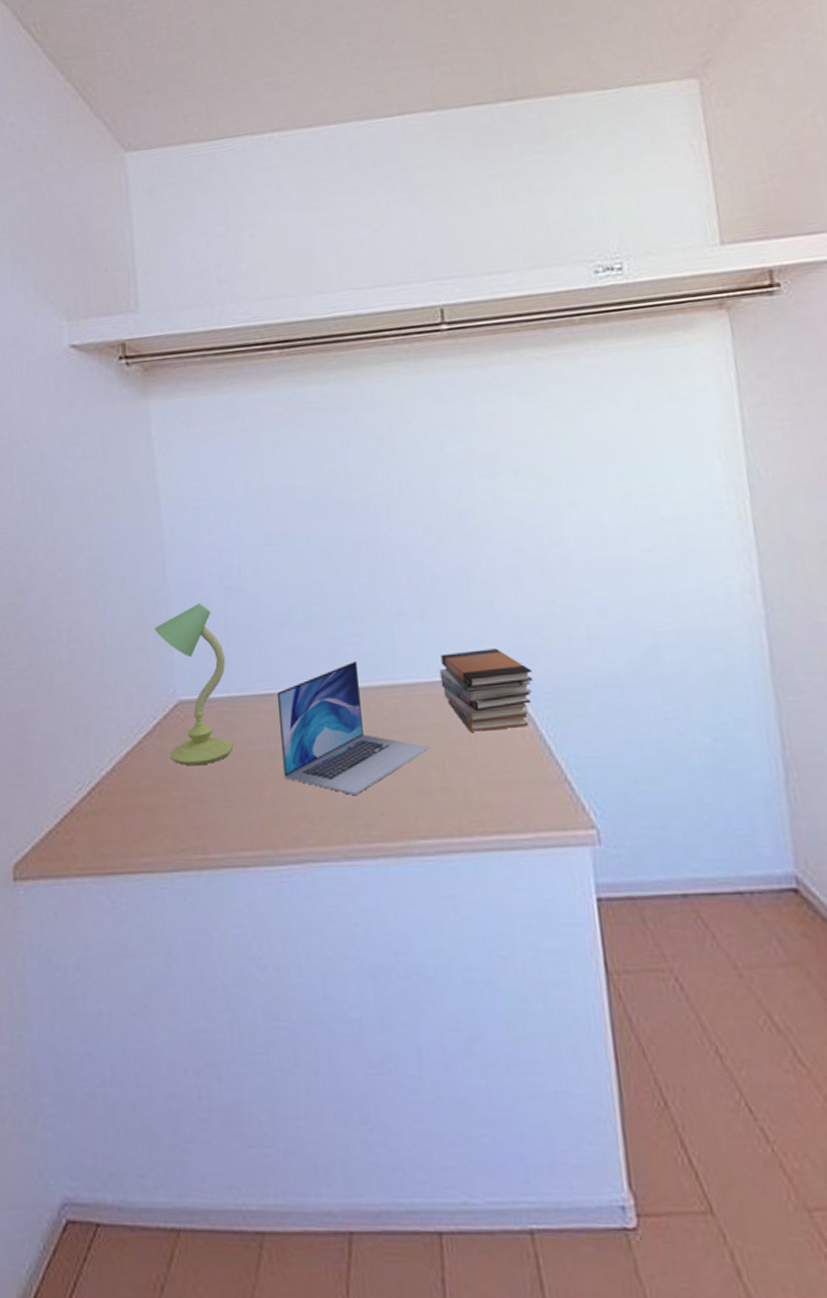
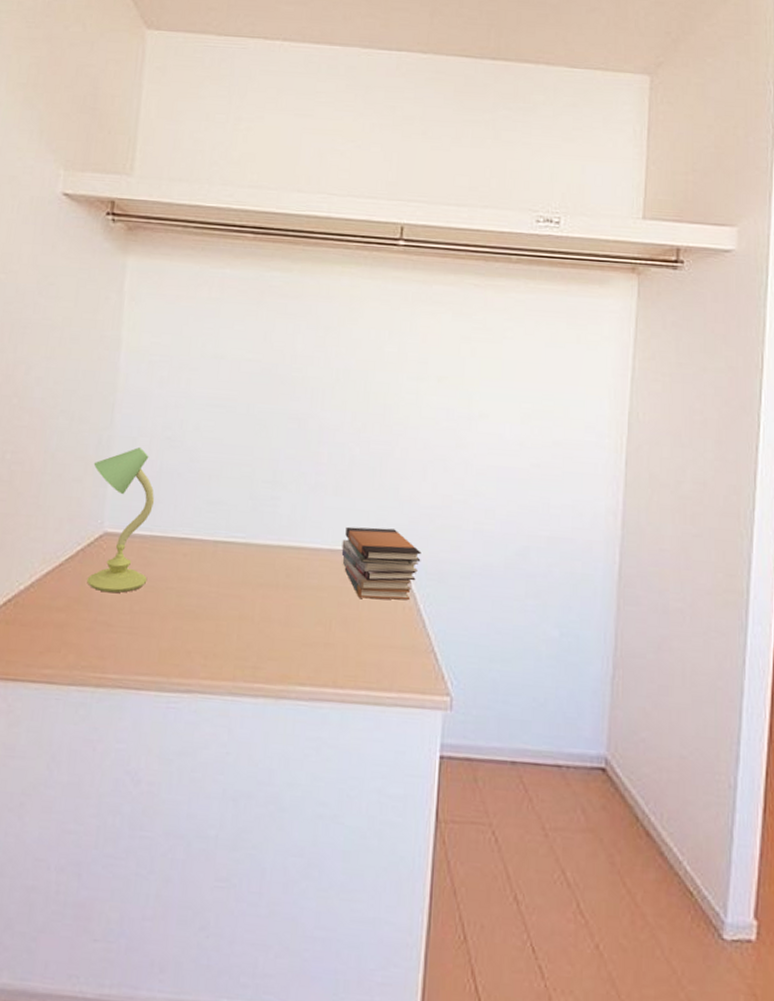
laptop: present [276,661,431,796] -> none [188,521,322,640]

